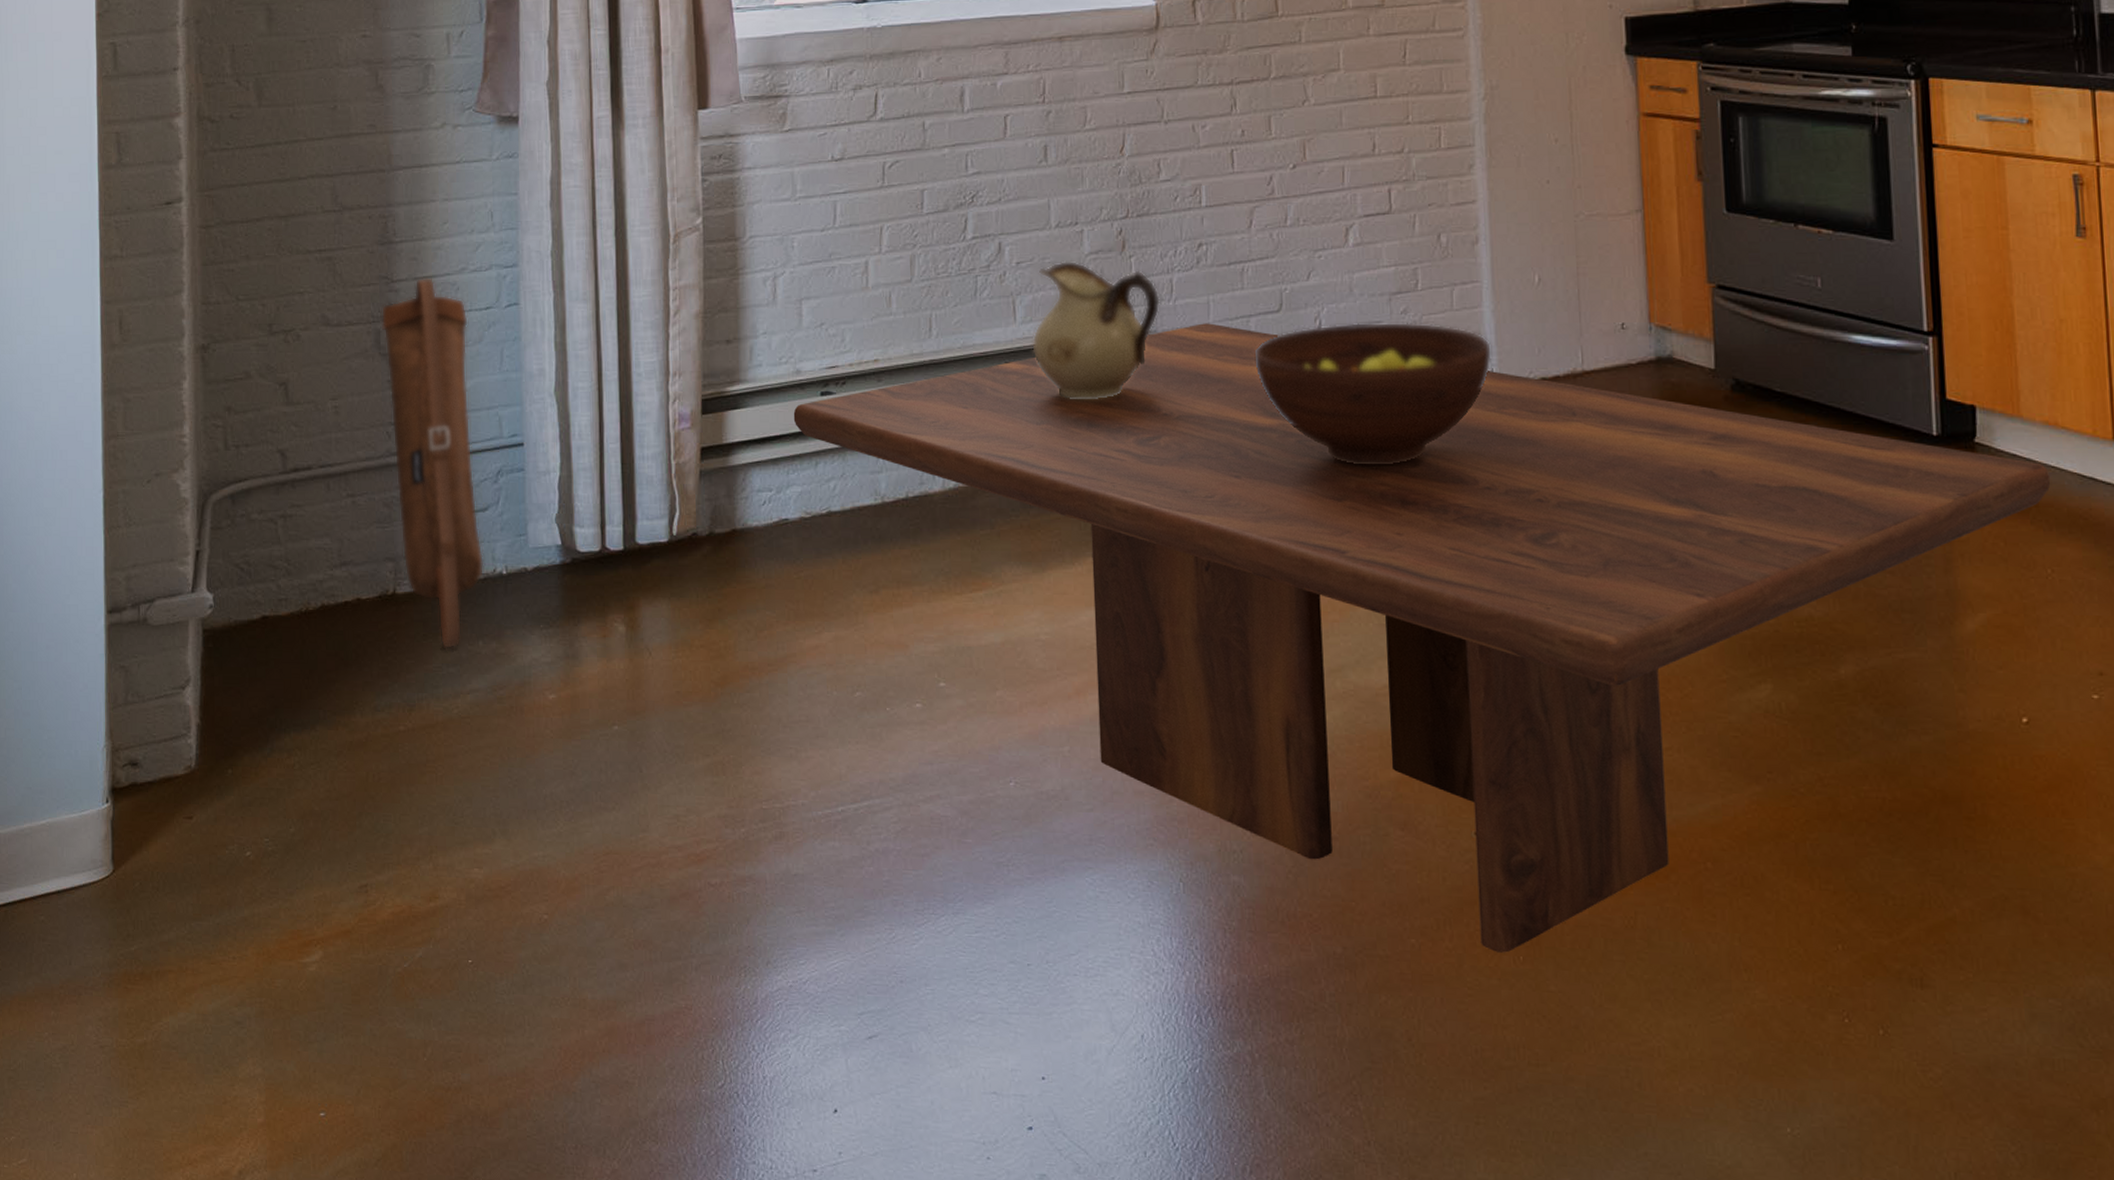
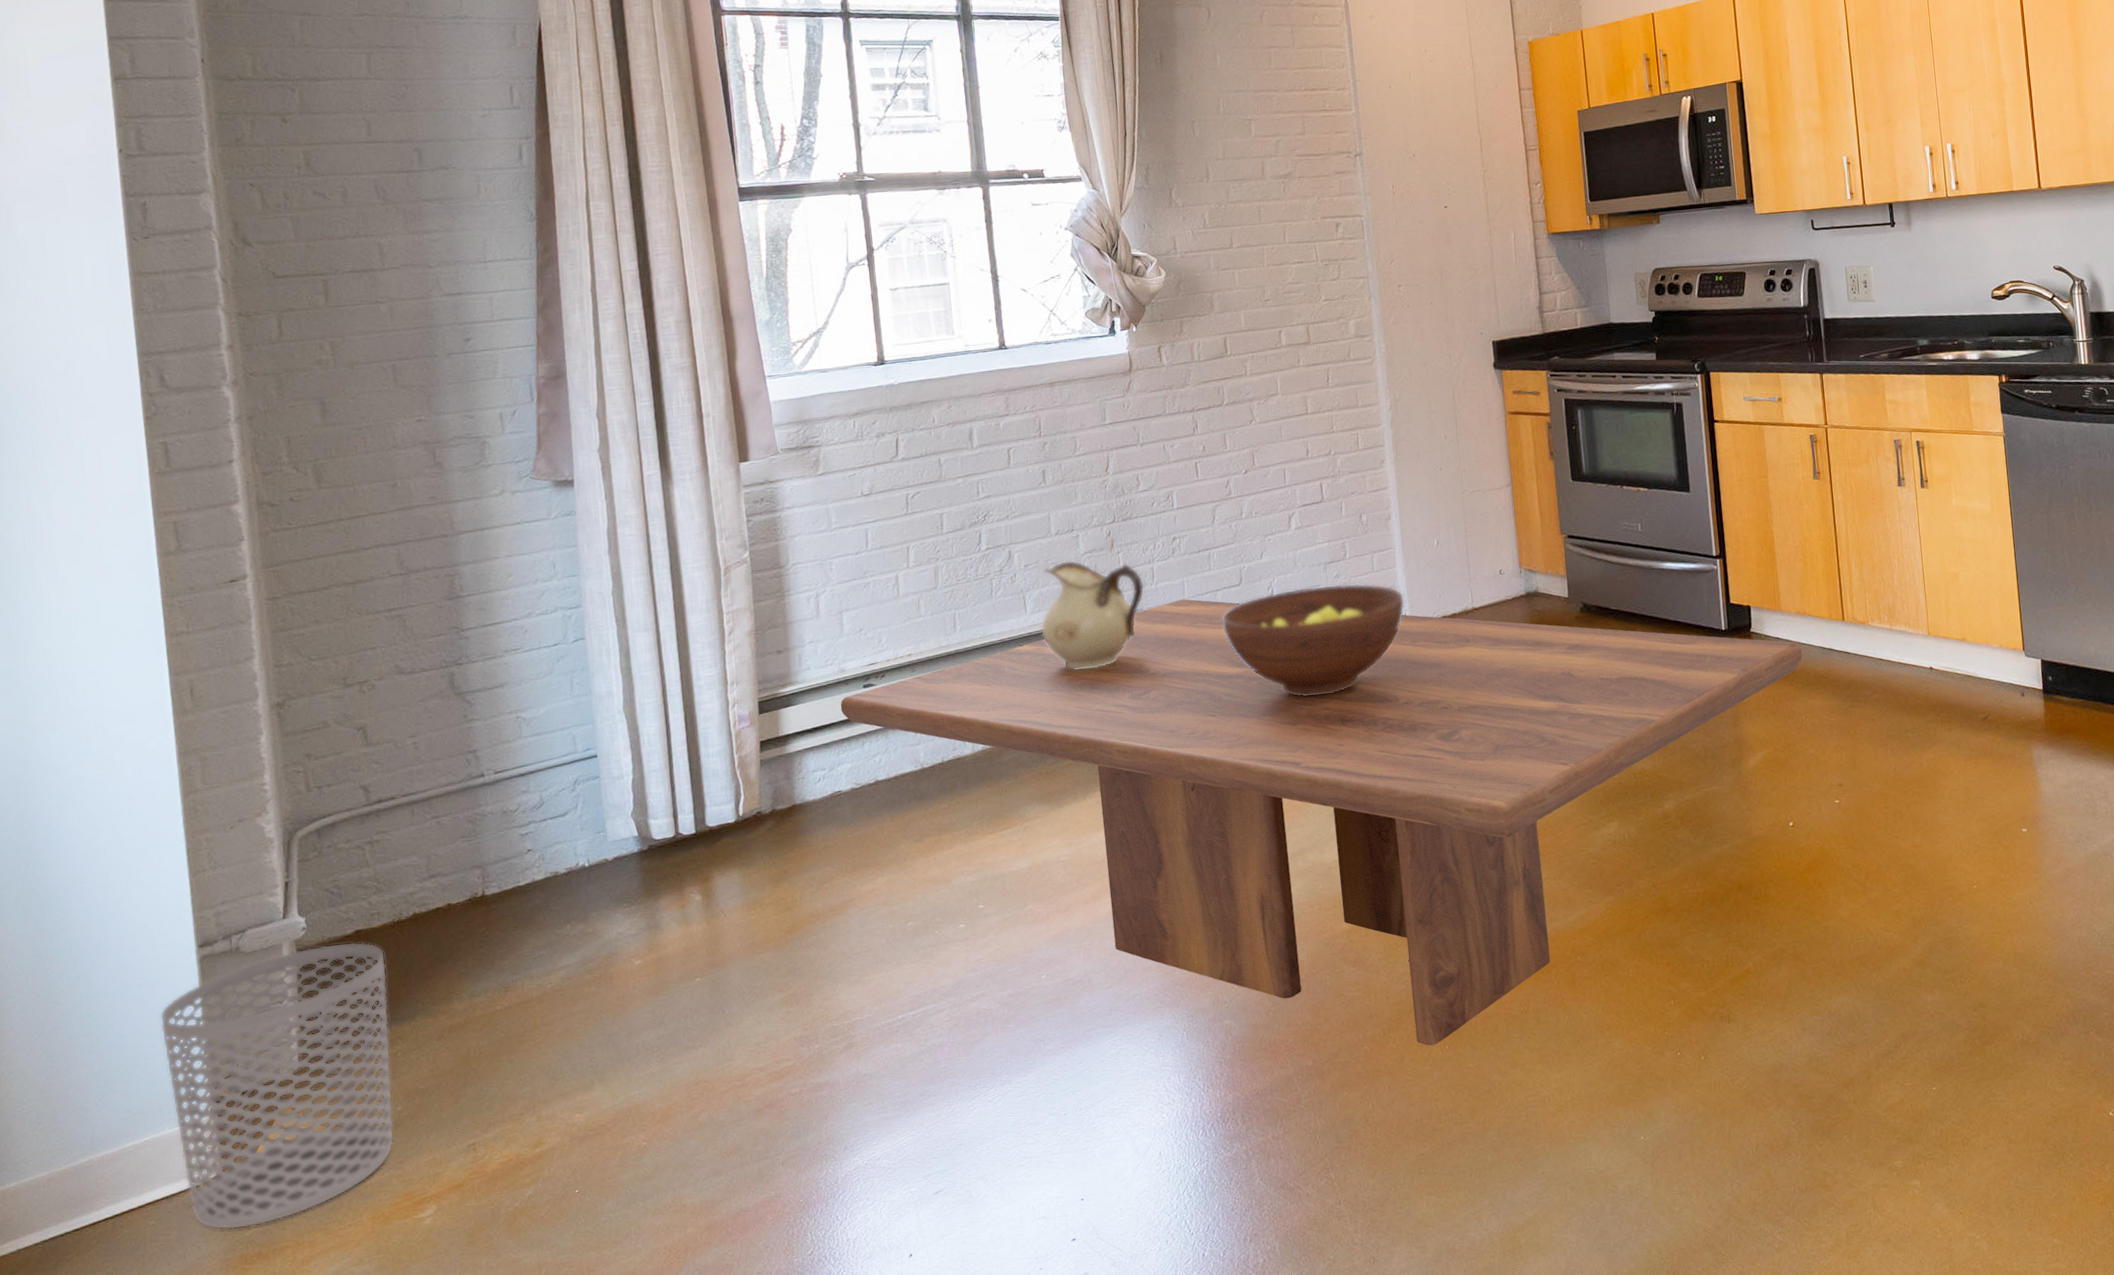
waste bin: none [65,628,291,942] -> present [159,942,395,1230]
bag: present [381,277,485,650] -> none [453,624,568,936]

